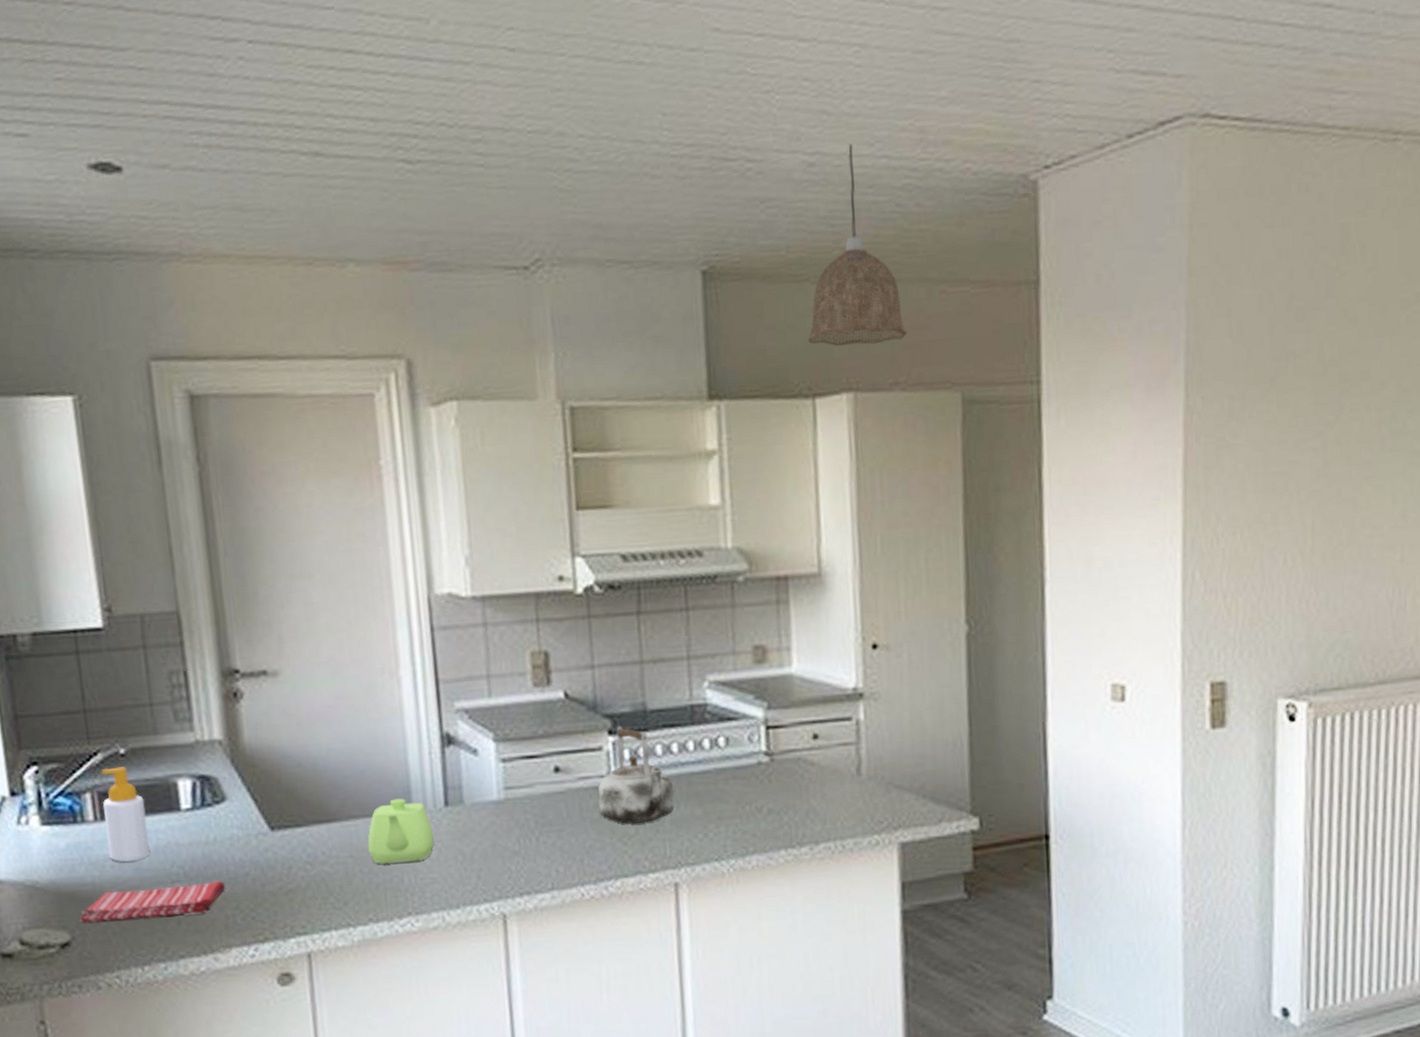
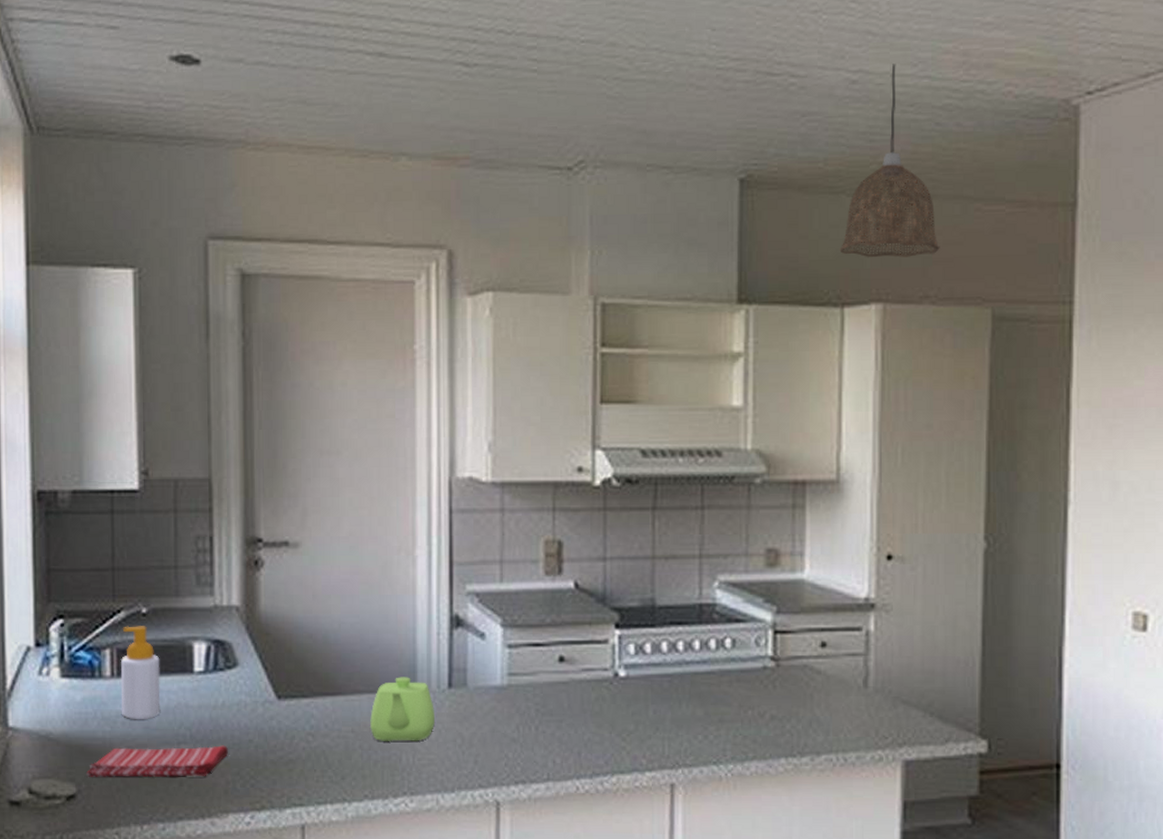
kettle: present [597,726,674,824] -> none [600,620,676,721]

